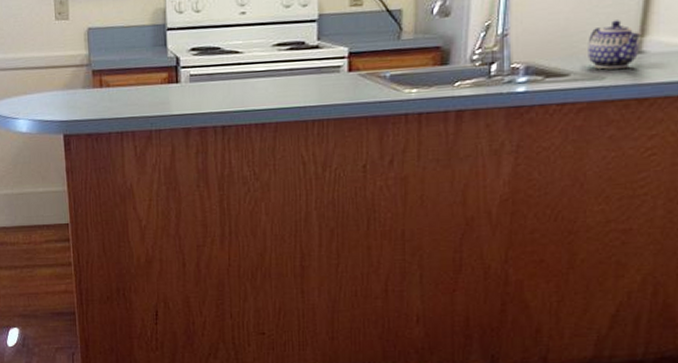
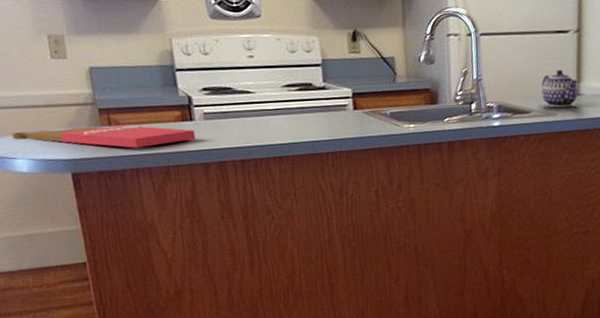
cutting board: none [16,87,180,111] -> present [11,125,196,148]

